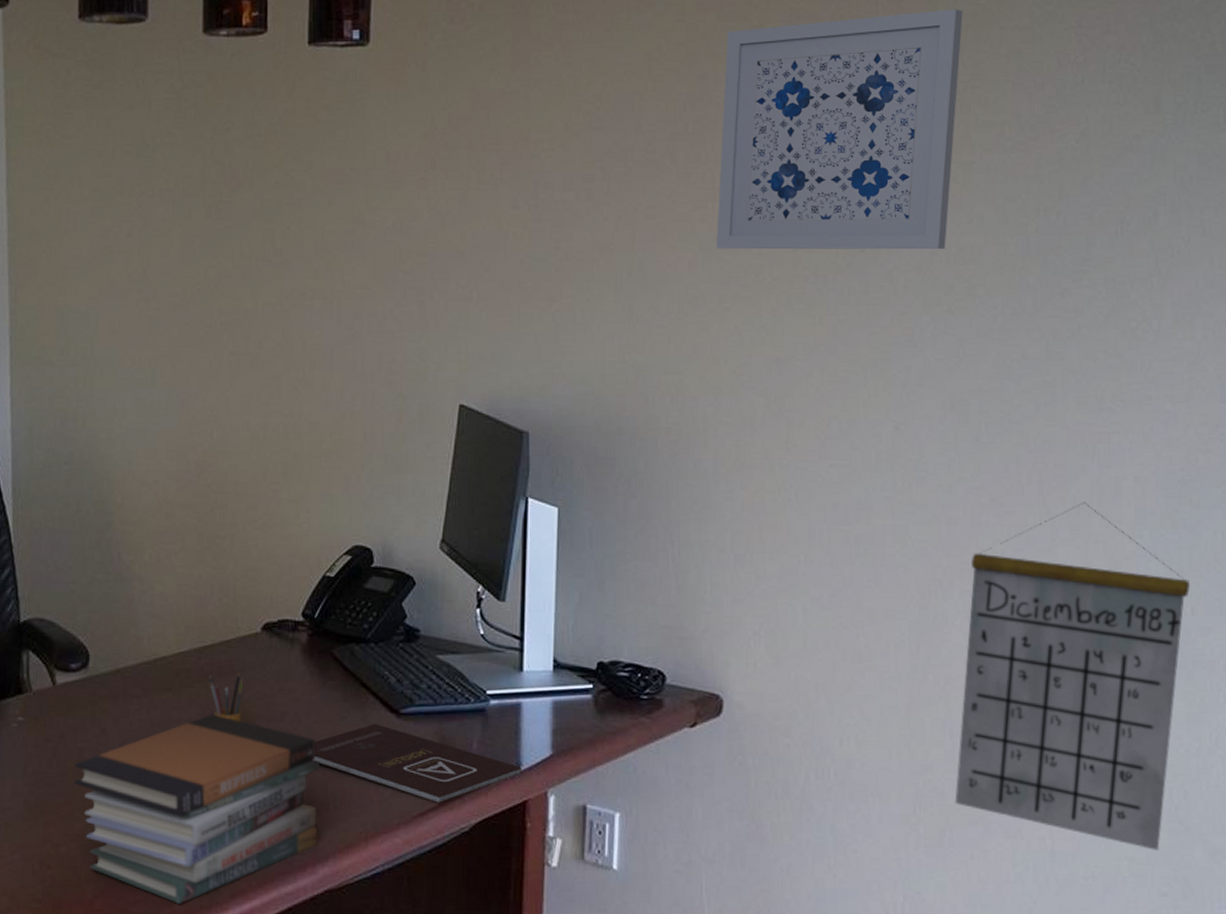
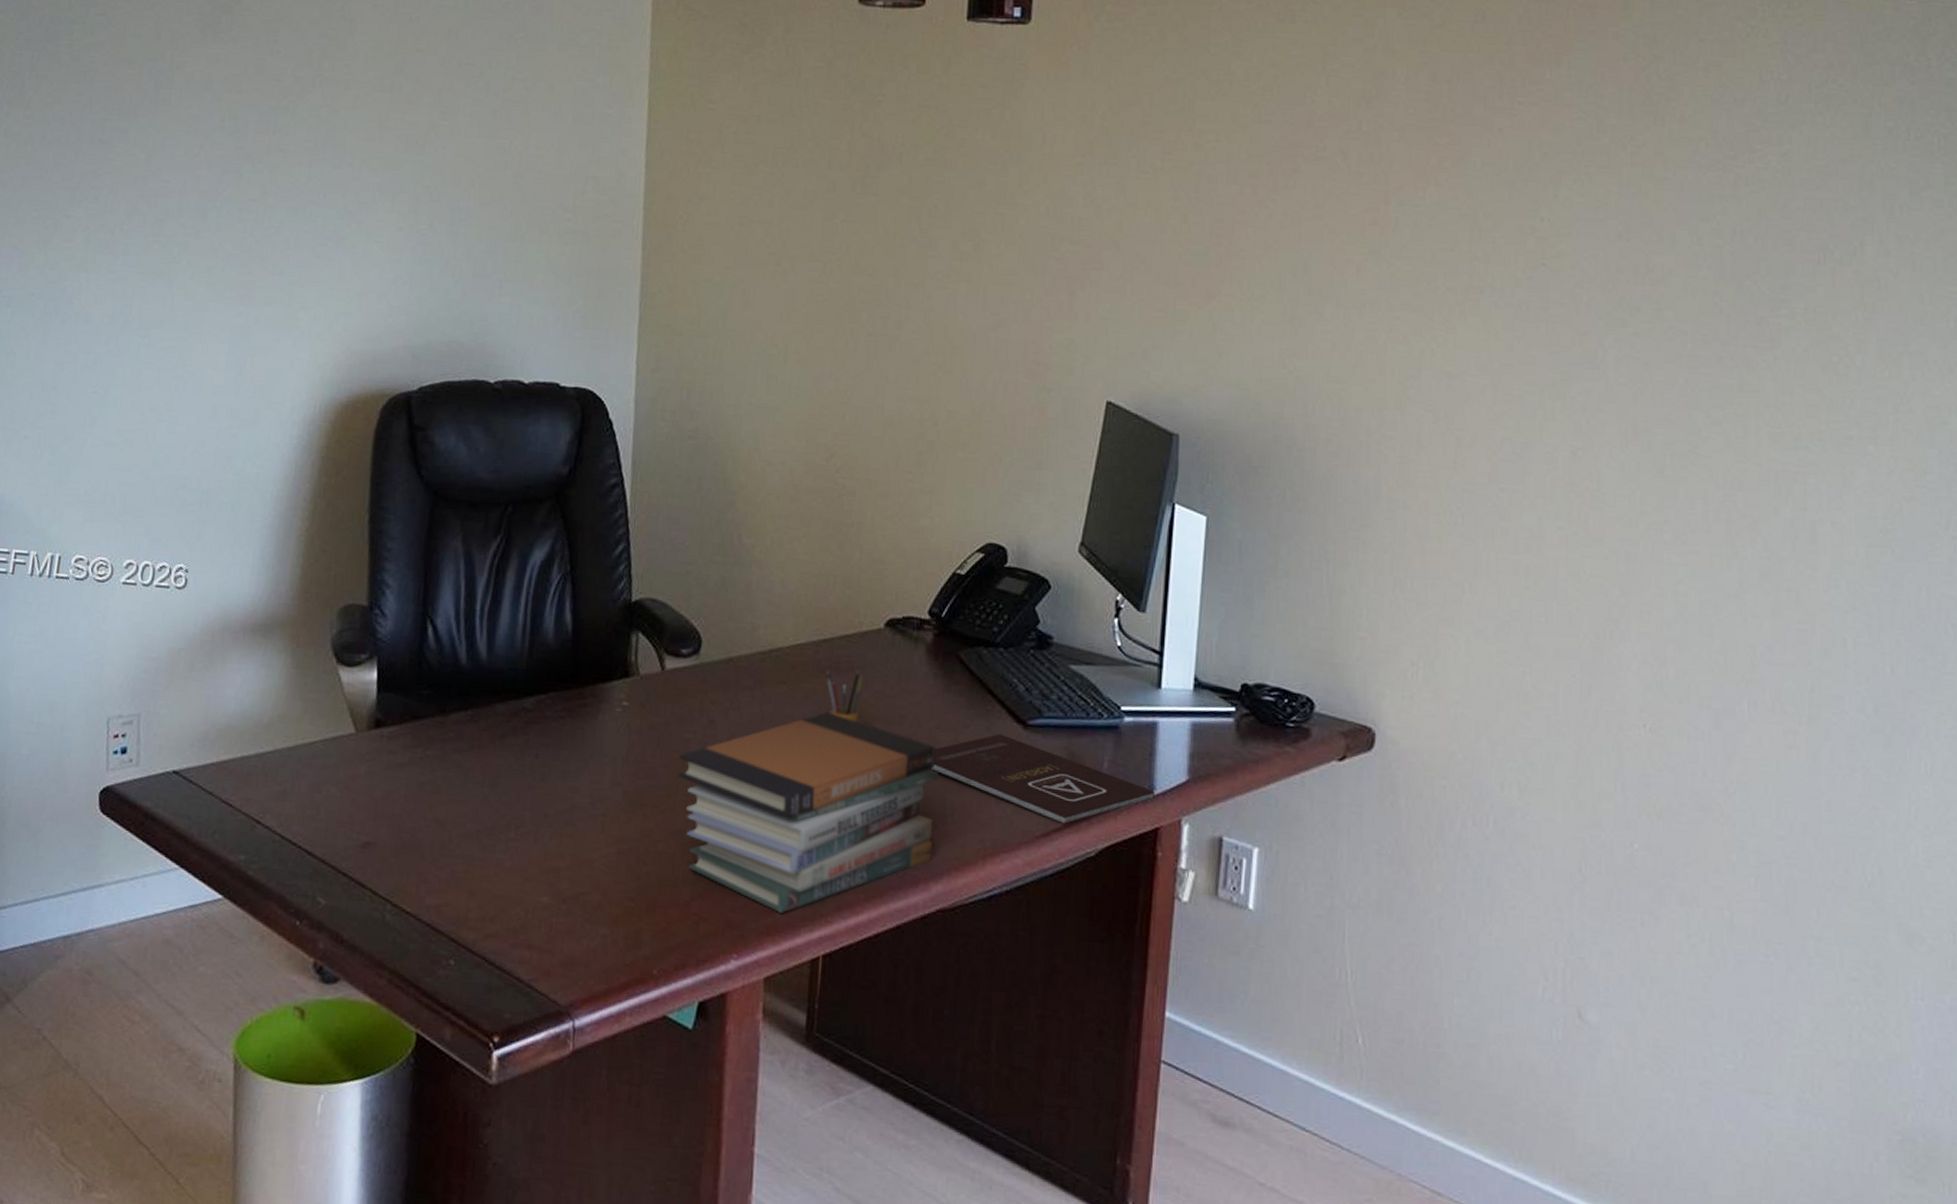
wall art: present [715,8,963,250] -> none [1386,17,1660,268]
calendar: present [954,502,1191,850] -> none [1624,545,1891,931]

